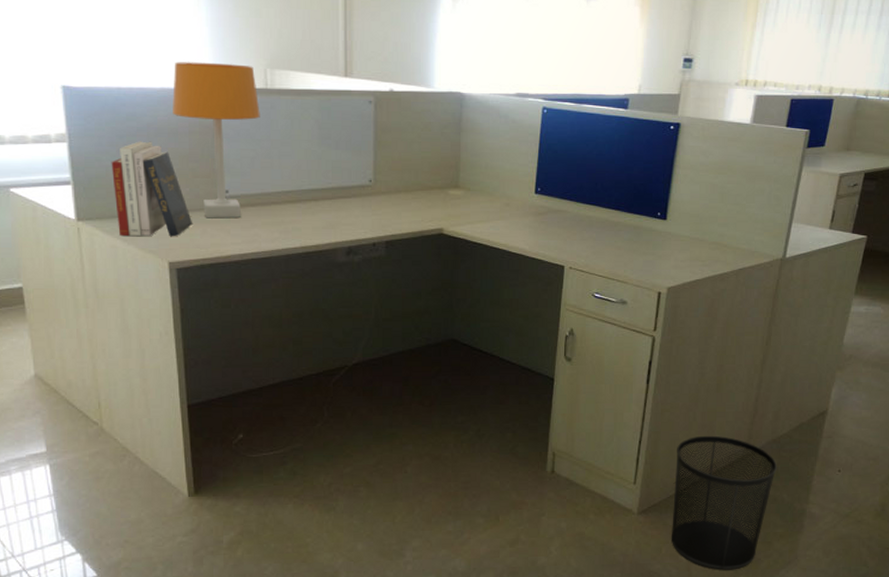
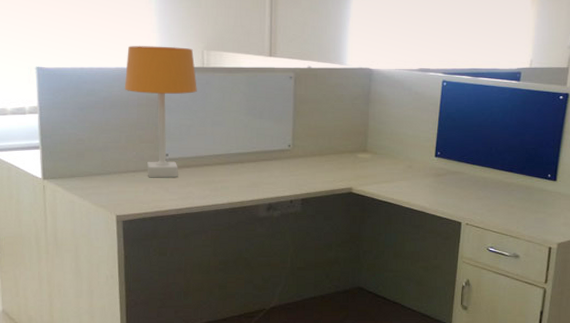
books: present [111,141,193,237] -> none [72,112,138,194]

